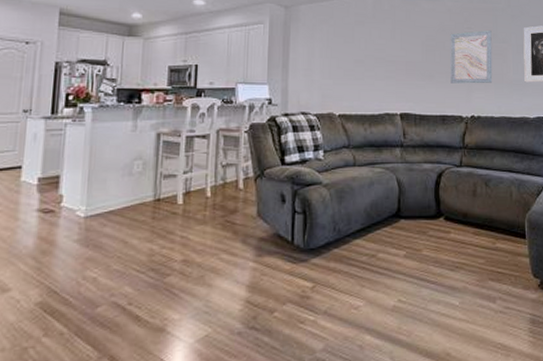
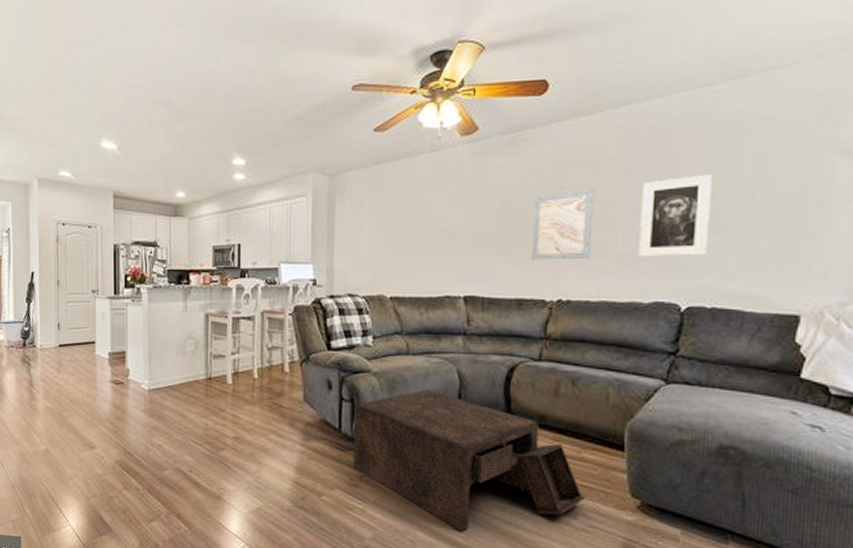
coffee table: none [305,197,501,330] -> present [354,389,586,532]

